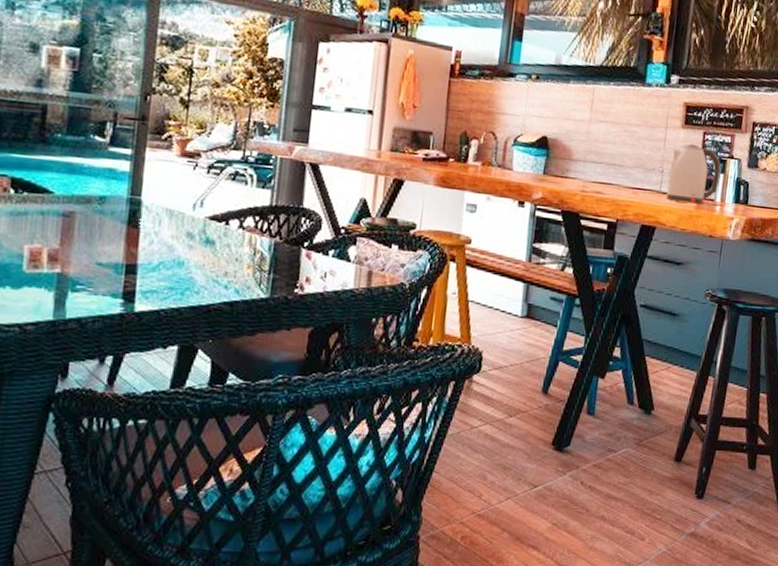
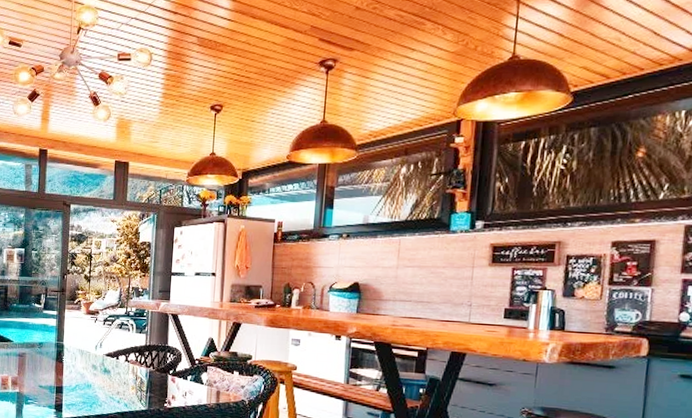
kettle: present [666,143,721,204] -> none [475,279,533,332]

